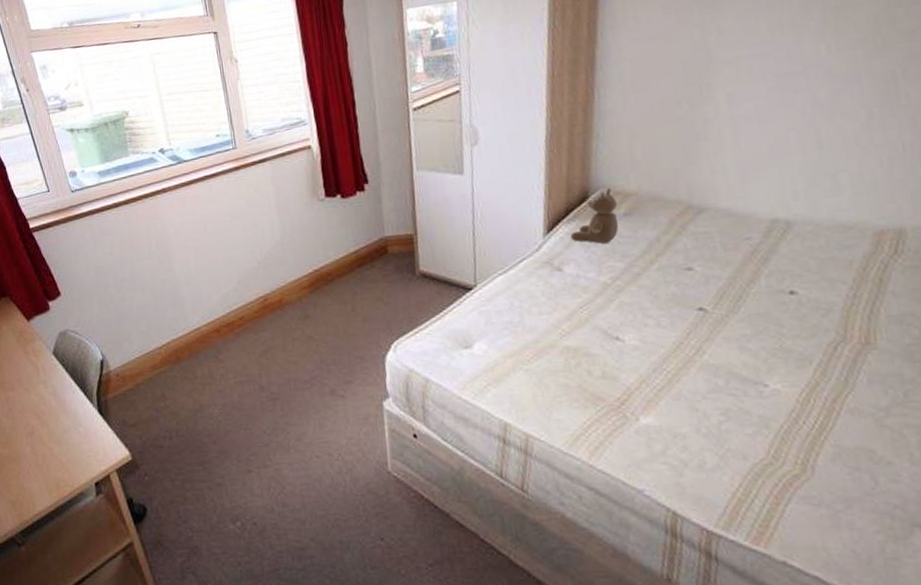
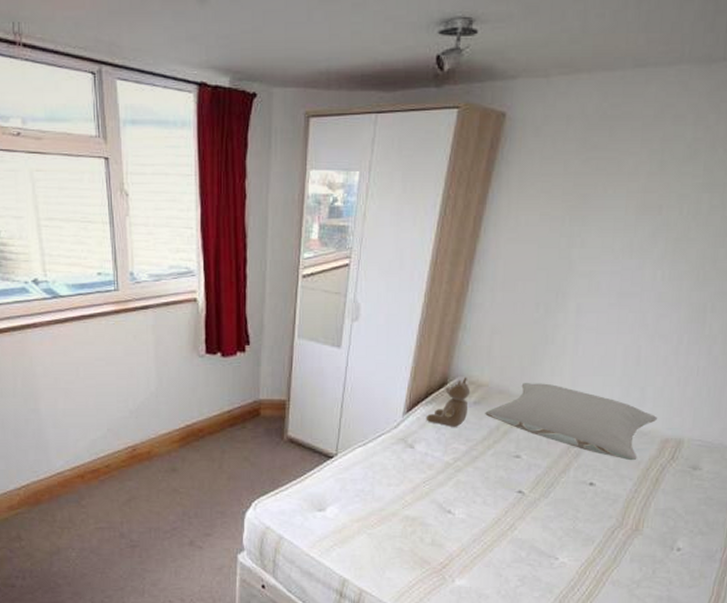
pillow: none [639,183,864,261] -> present [485,383,658,461]

